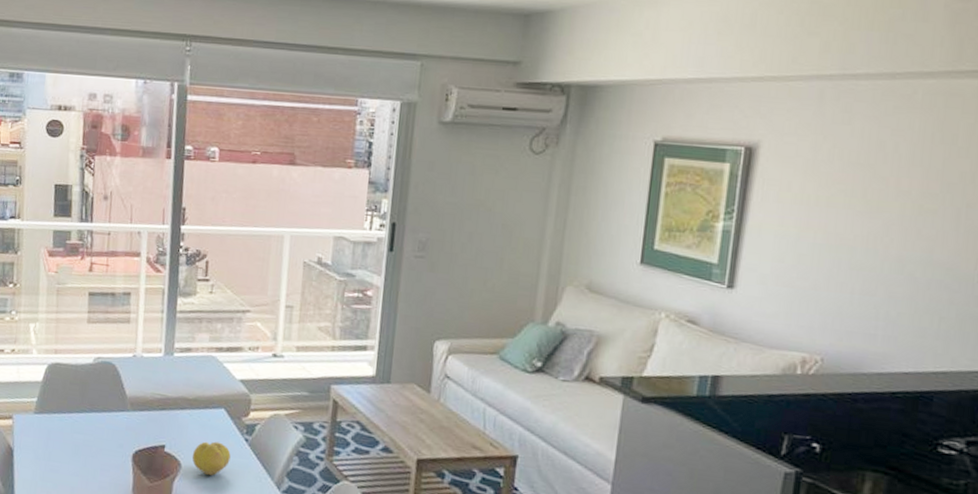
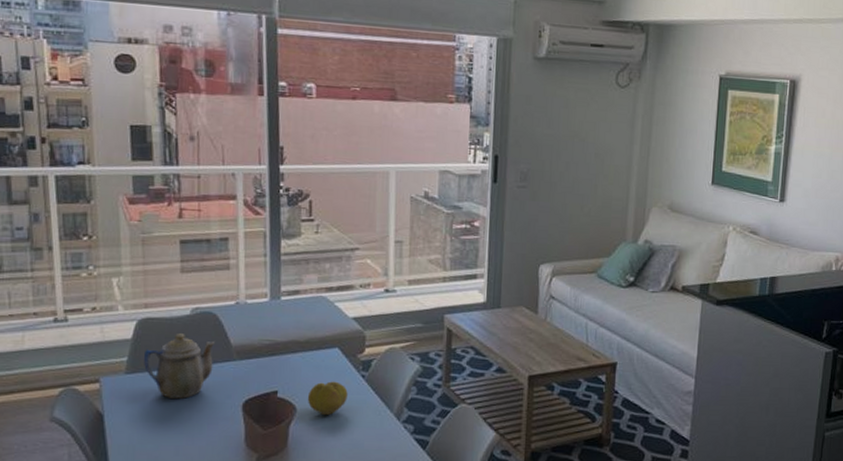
teapot: none [50,380,113,443] -> present [144,333,216,399]

